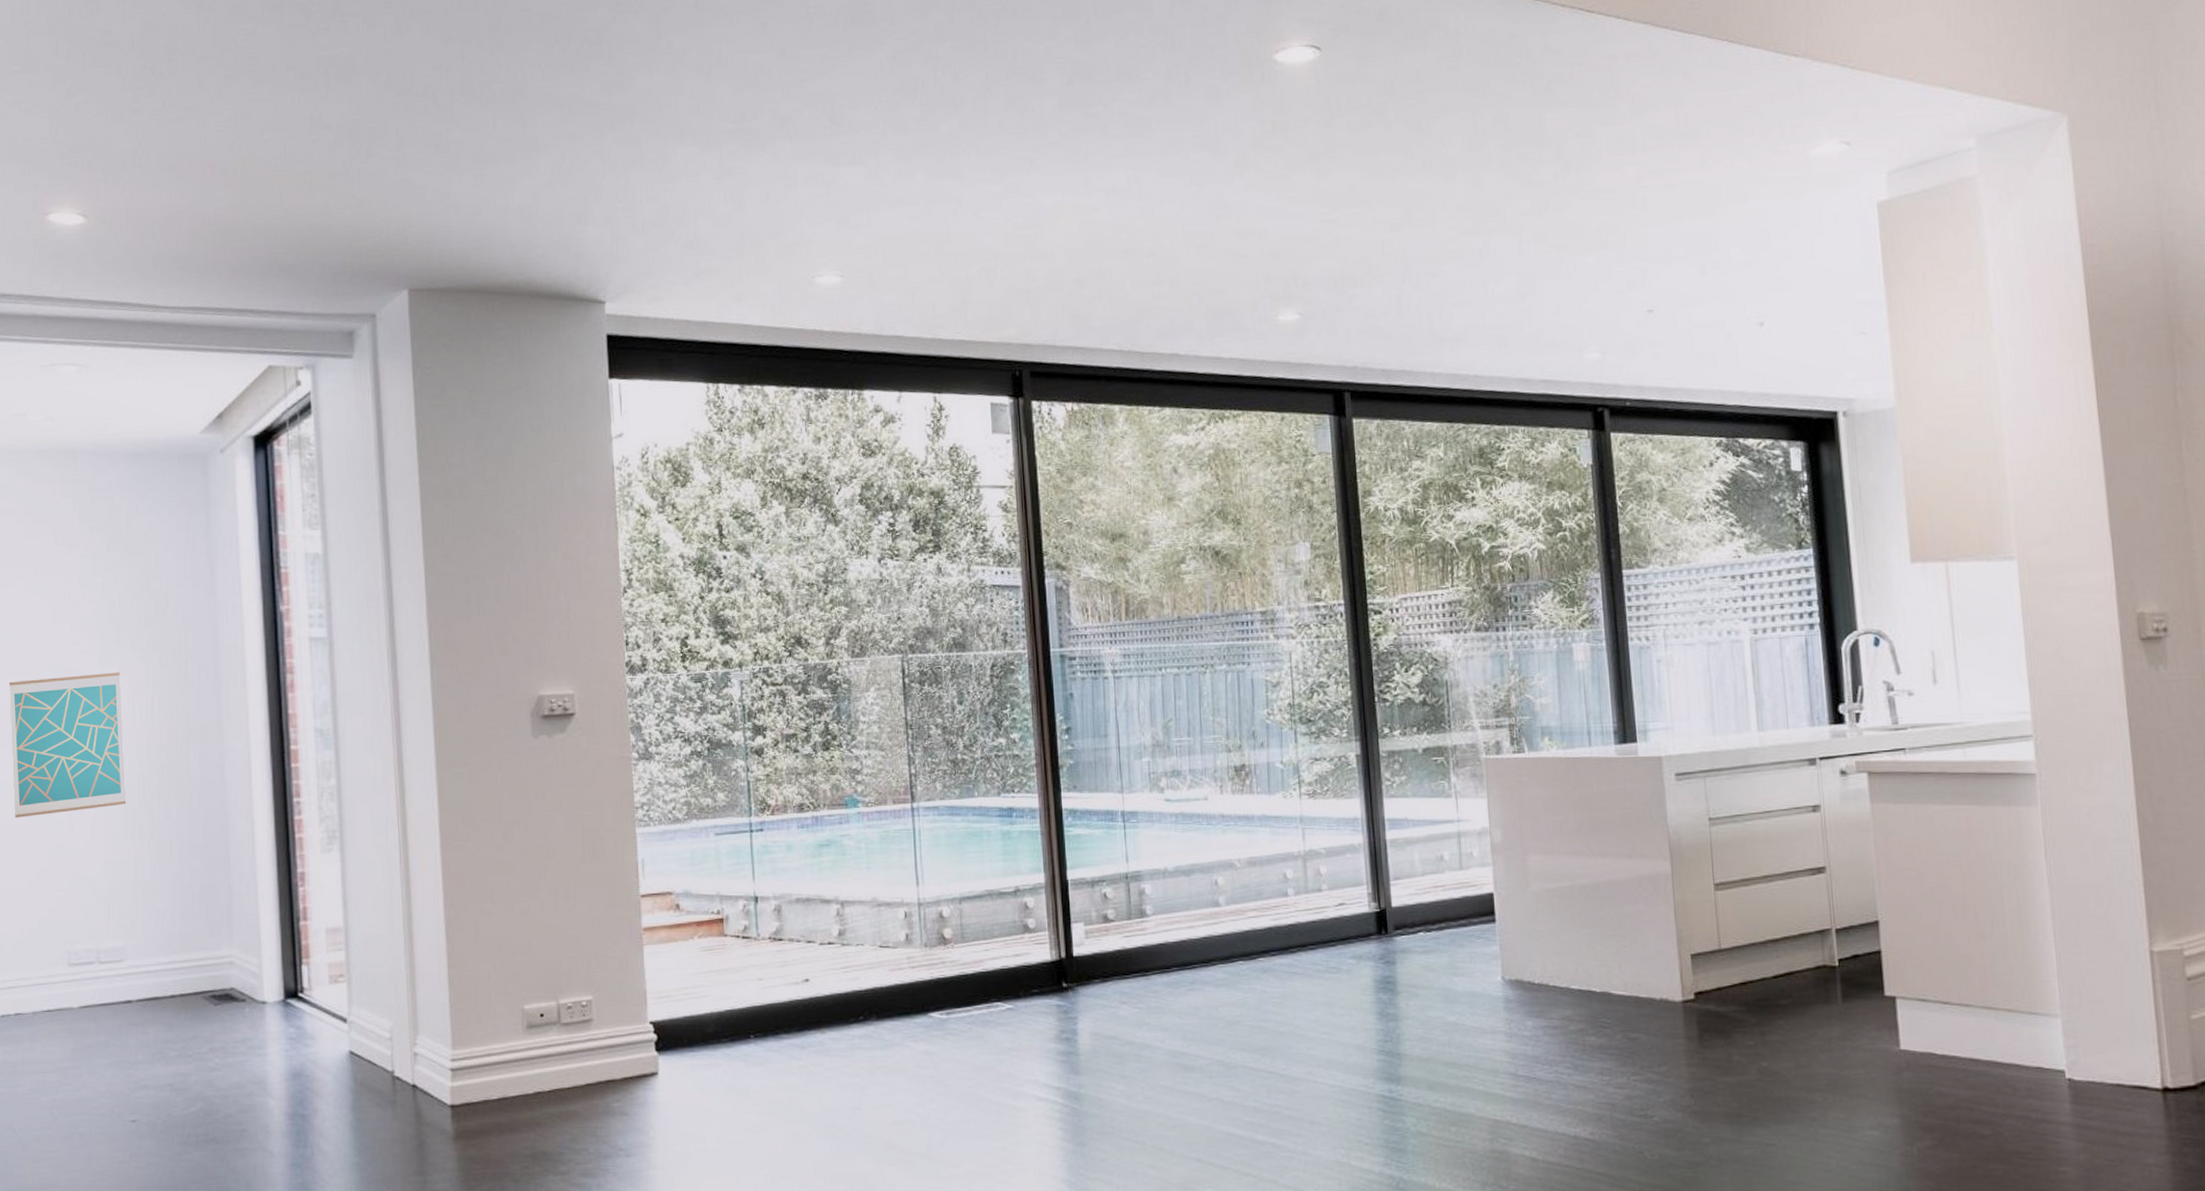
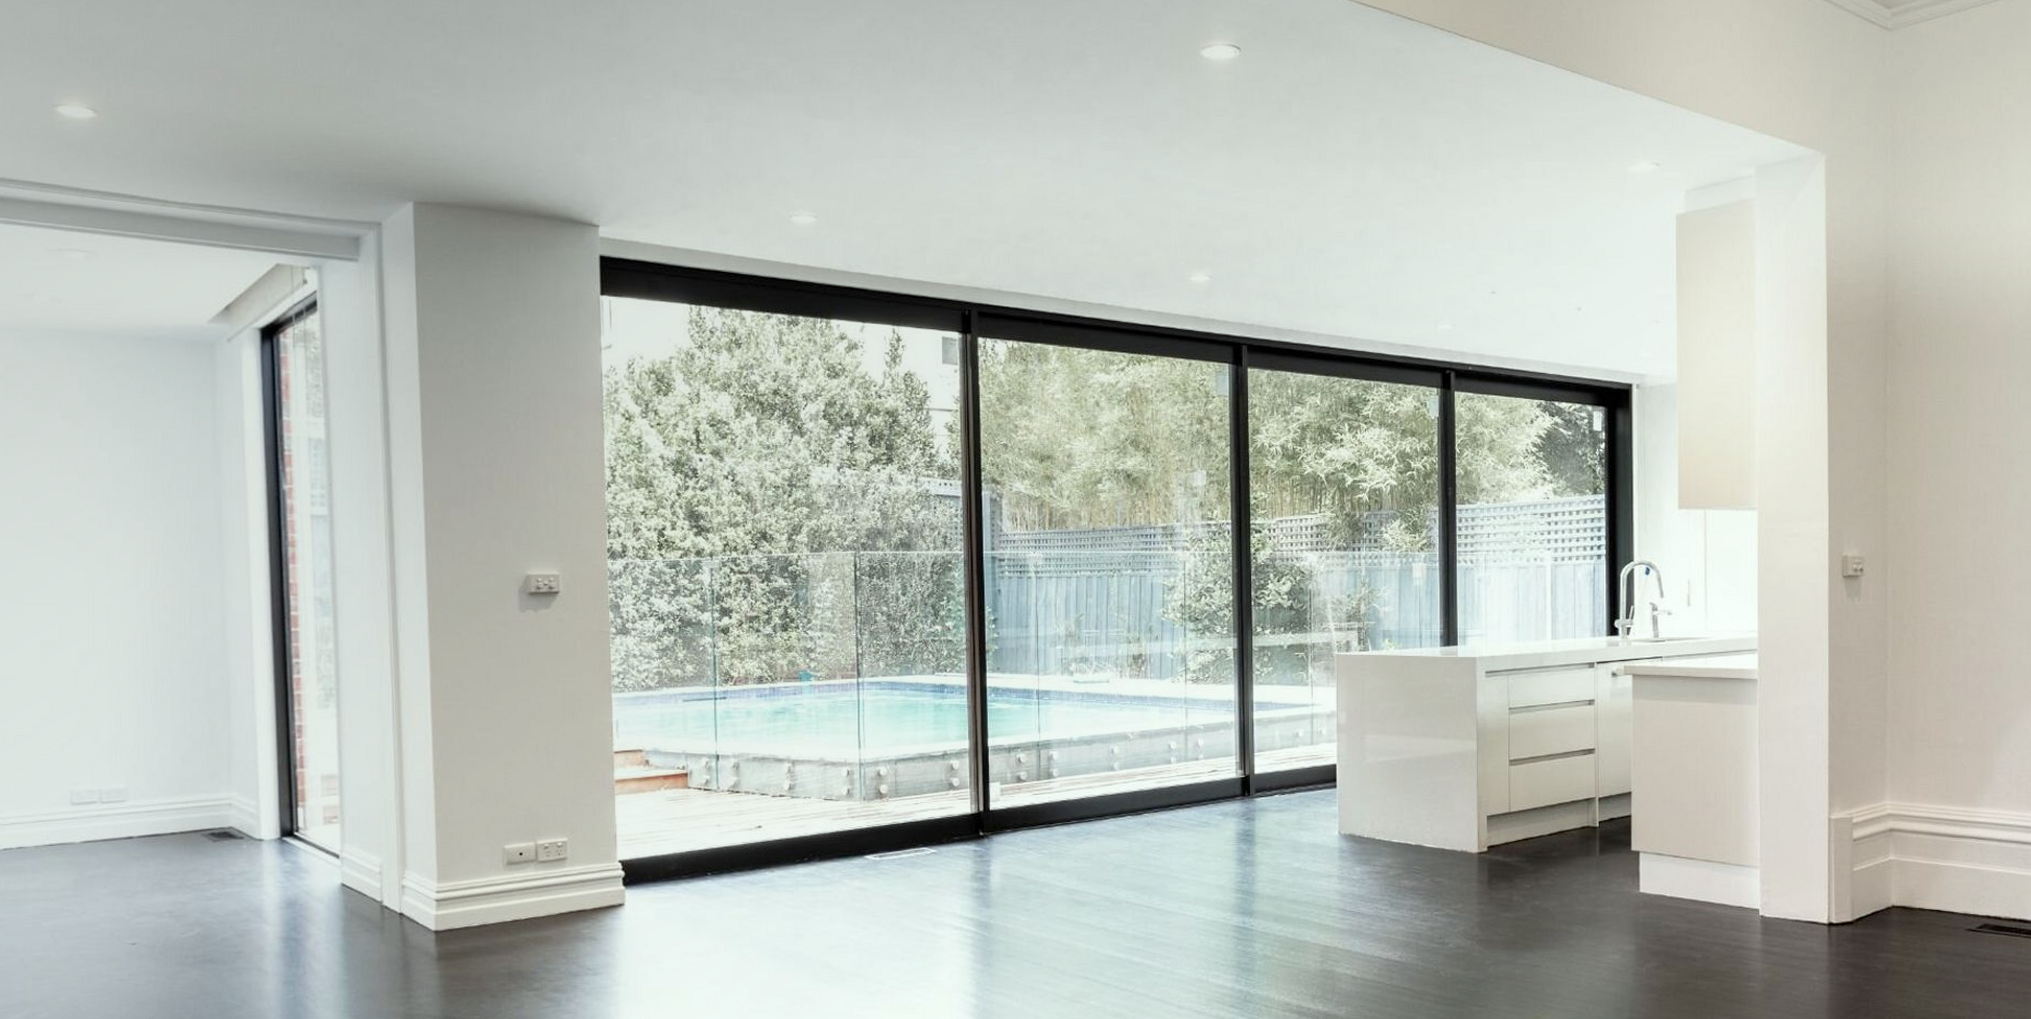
wall art: present [9,672,127,818] -> none [14,539,130,670]

